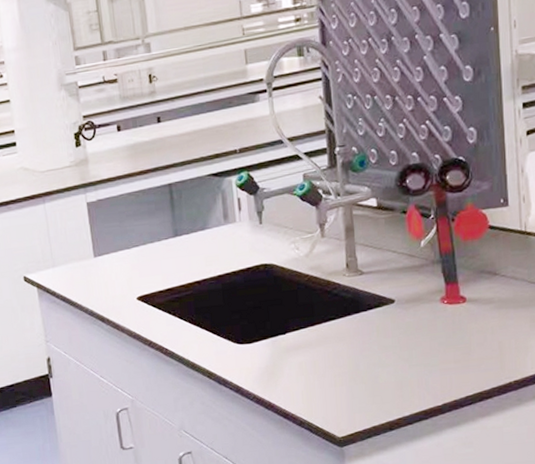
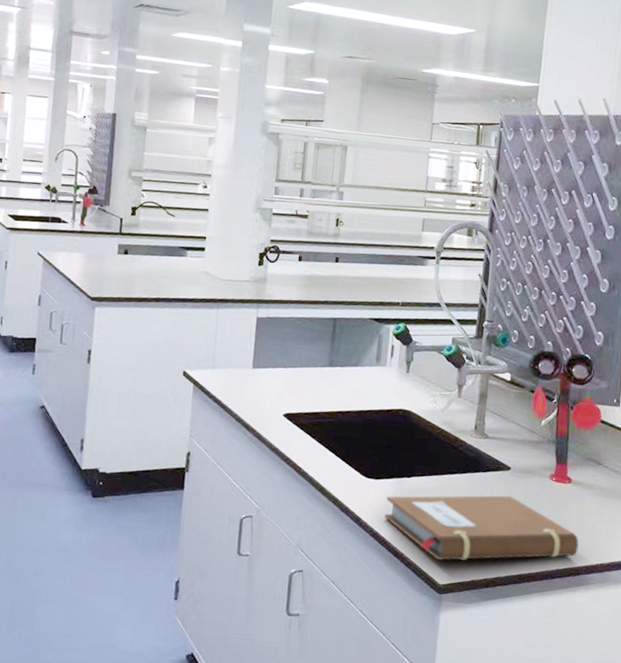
notebook: none [263,330,486,413] -> present [384,495,579,561]

